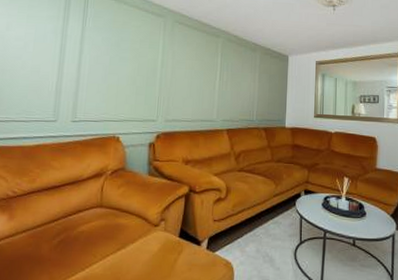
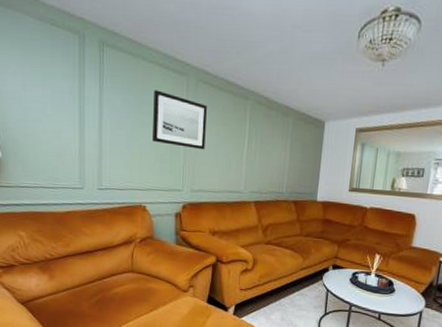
wall art: none [130,29,182,82] -> present [153,90,207,150]

